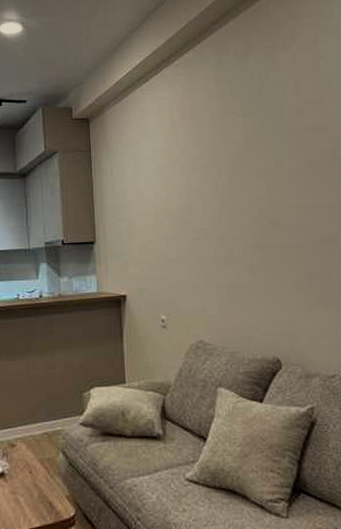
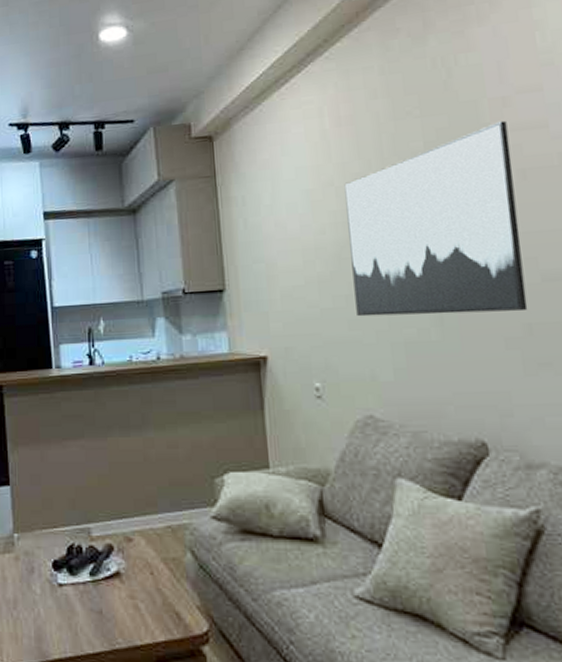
wall art: none [187,123,310,265] -> present [344,120,528,317]

